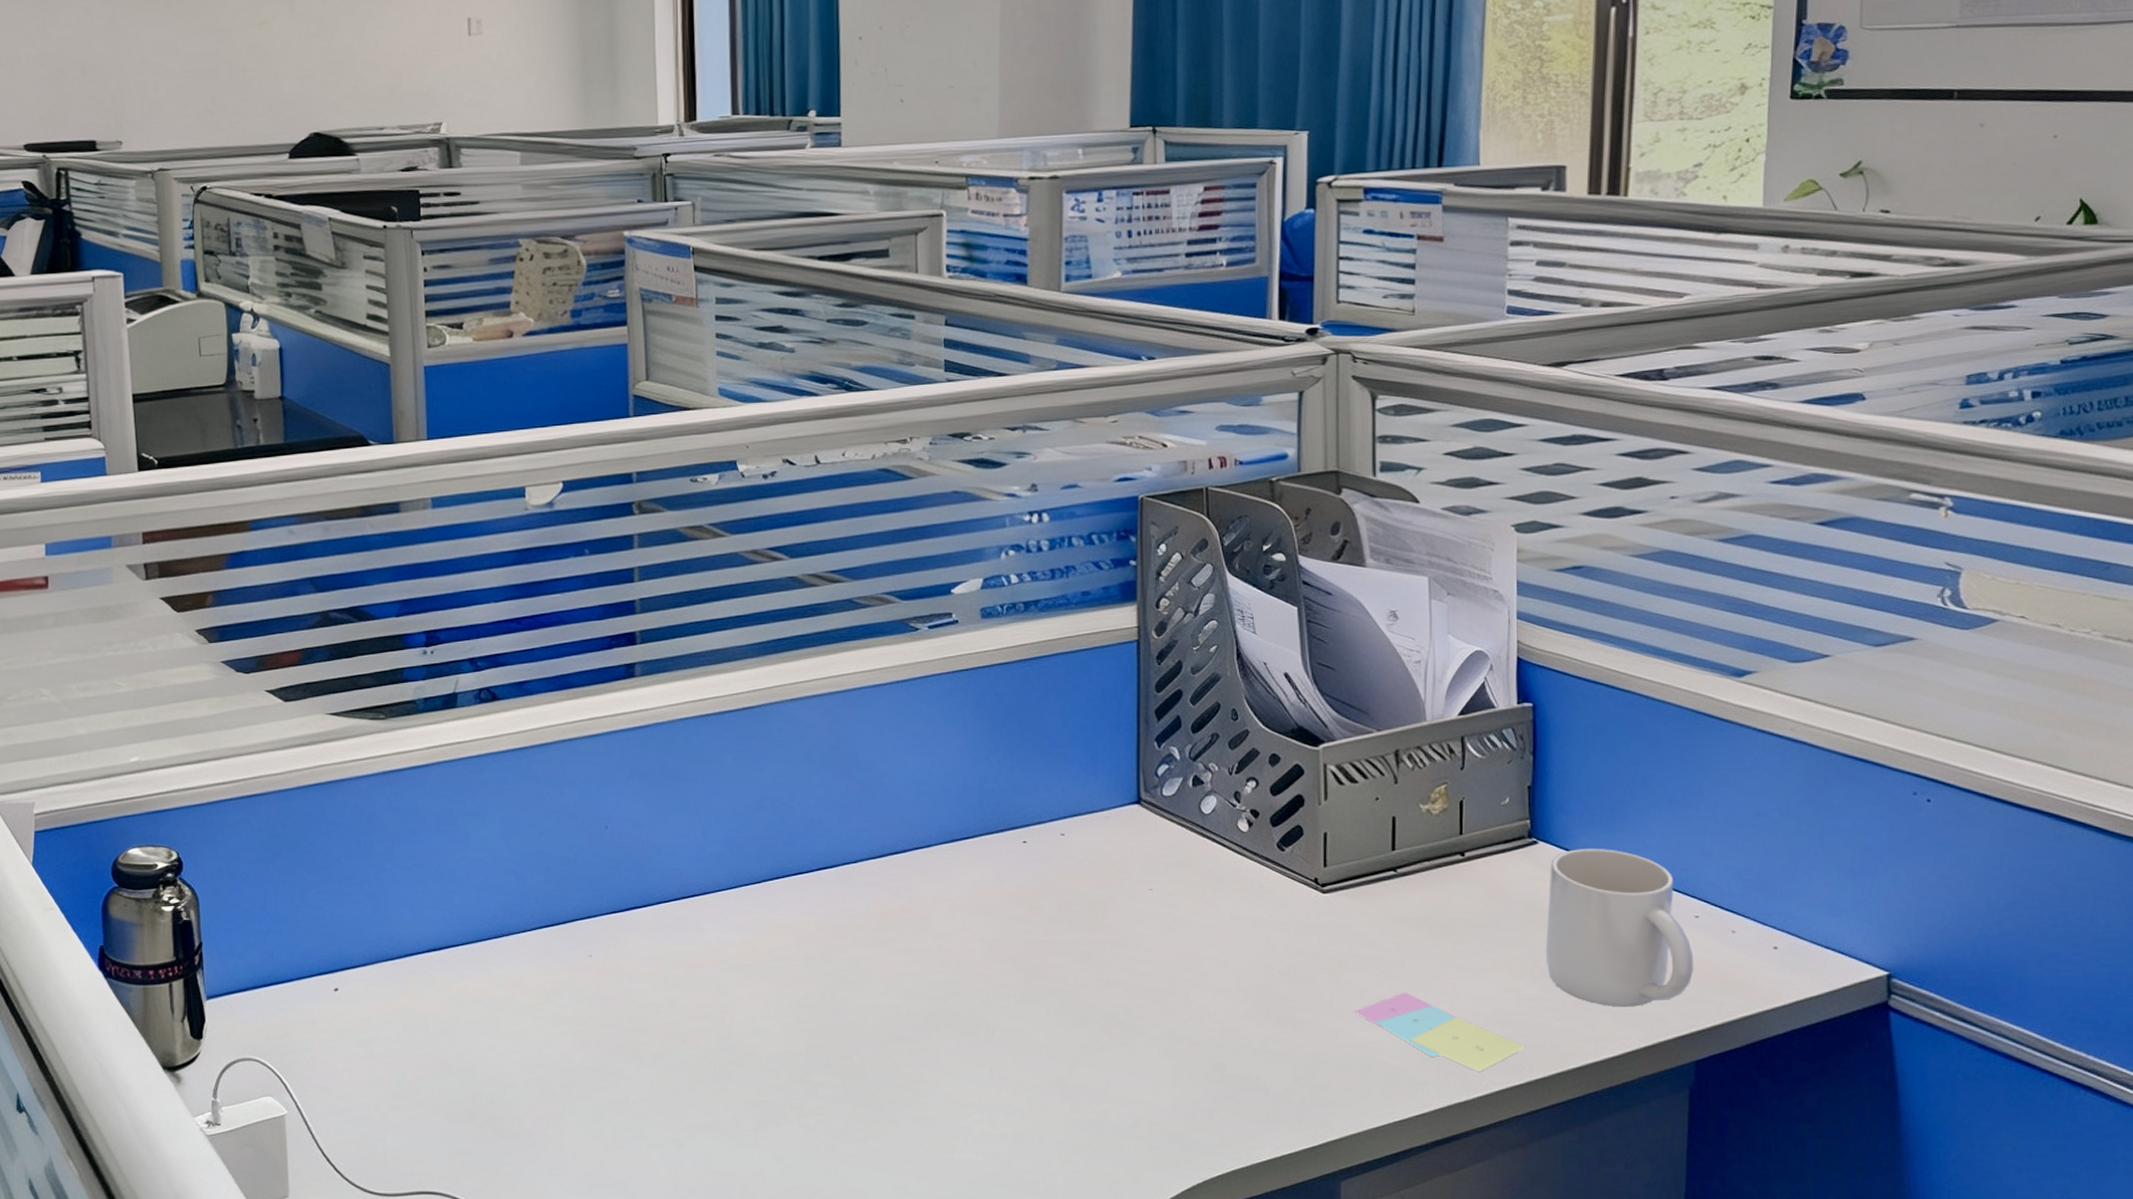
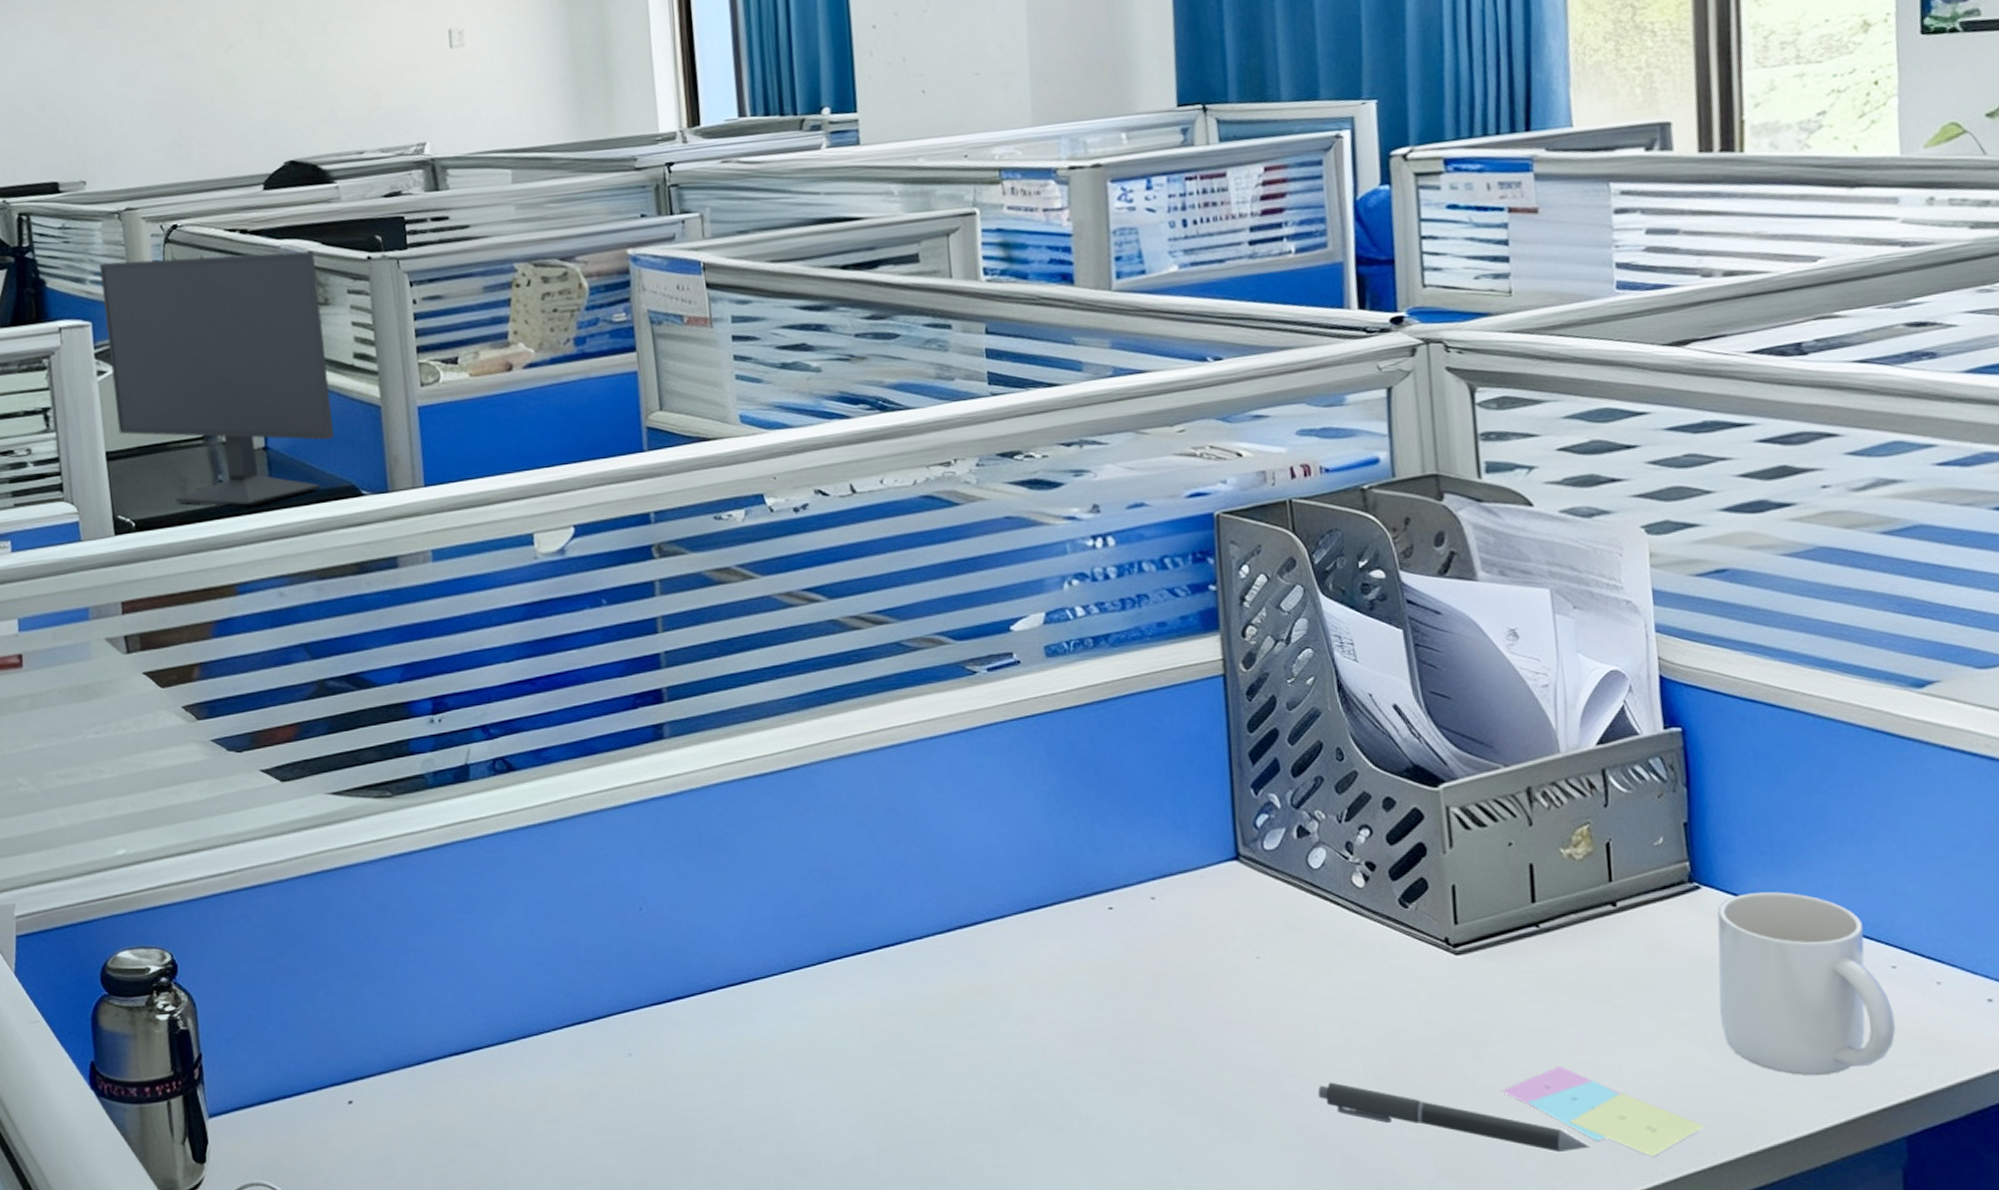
computer monitor: none [132,217,345,451] -> present [99,251,334,508]
pen: none [1195,999,1427,1066] -> present [1317,1082,1591,1153]

